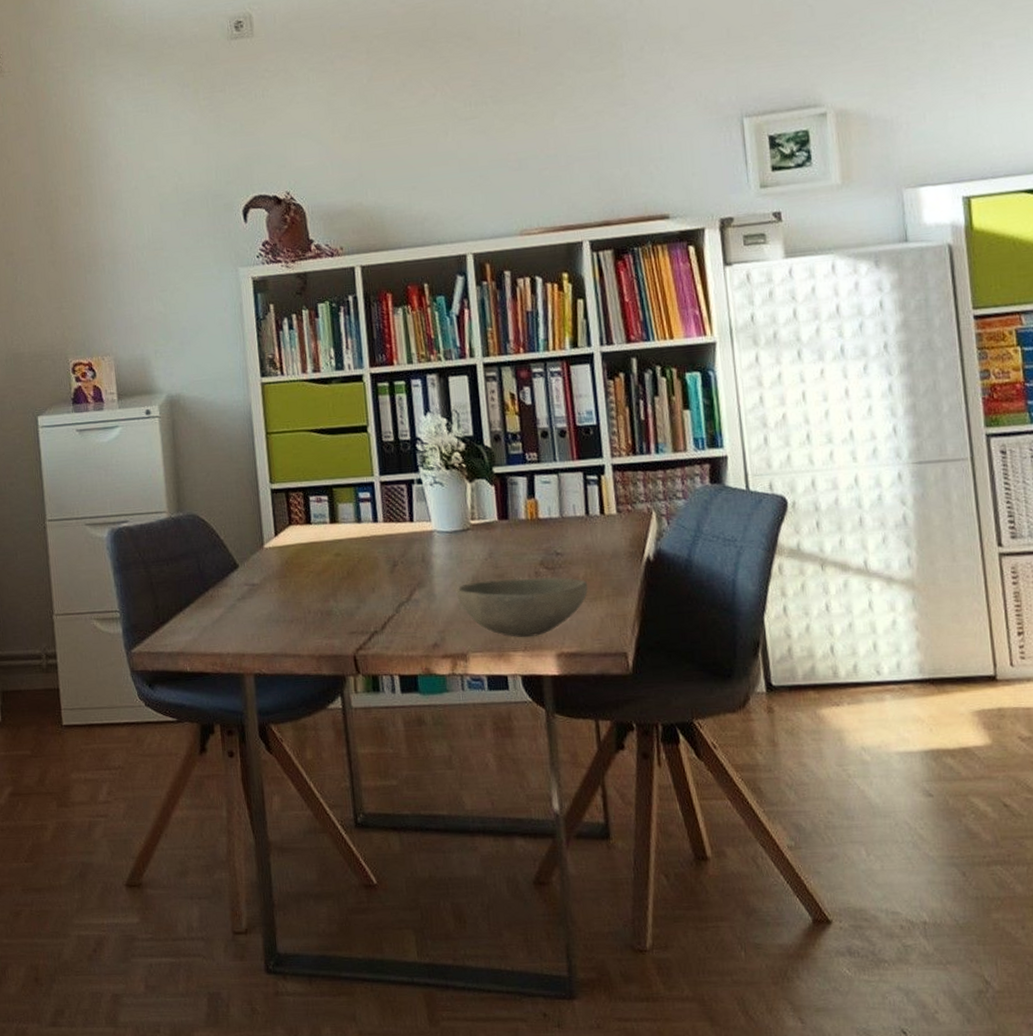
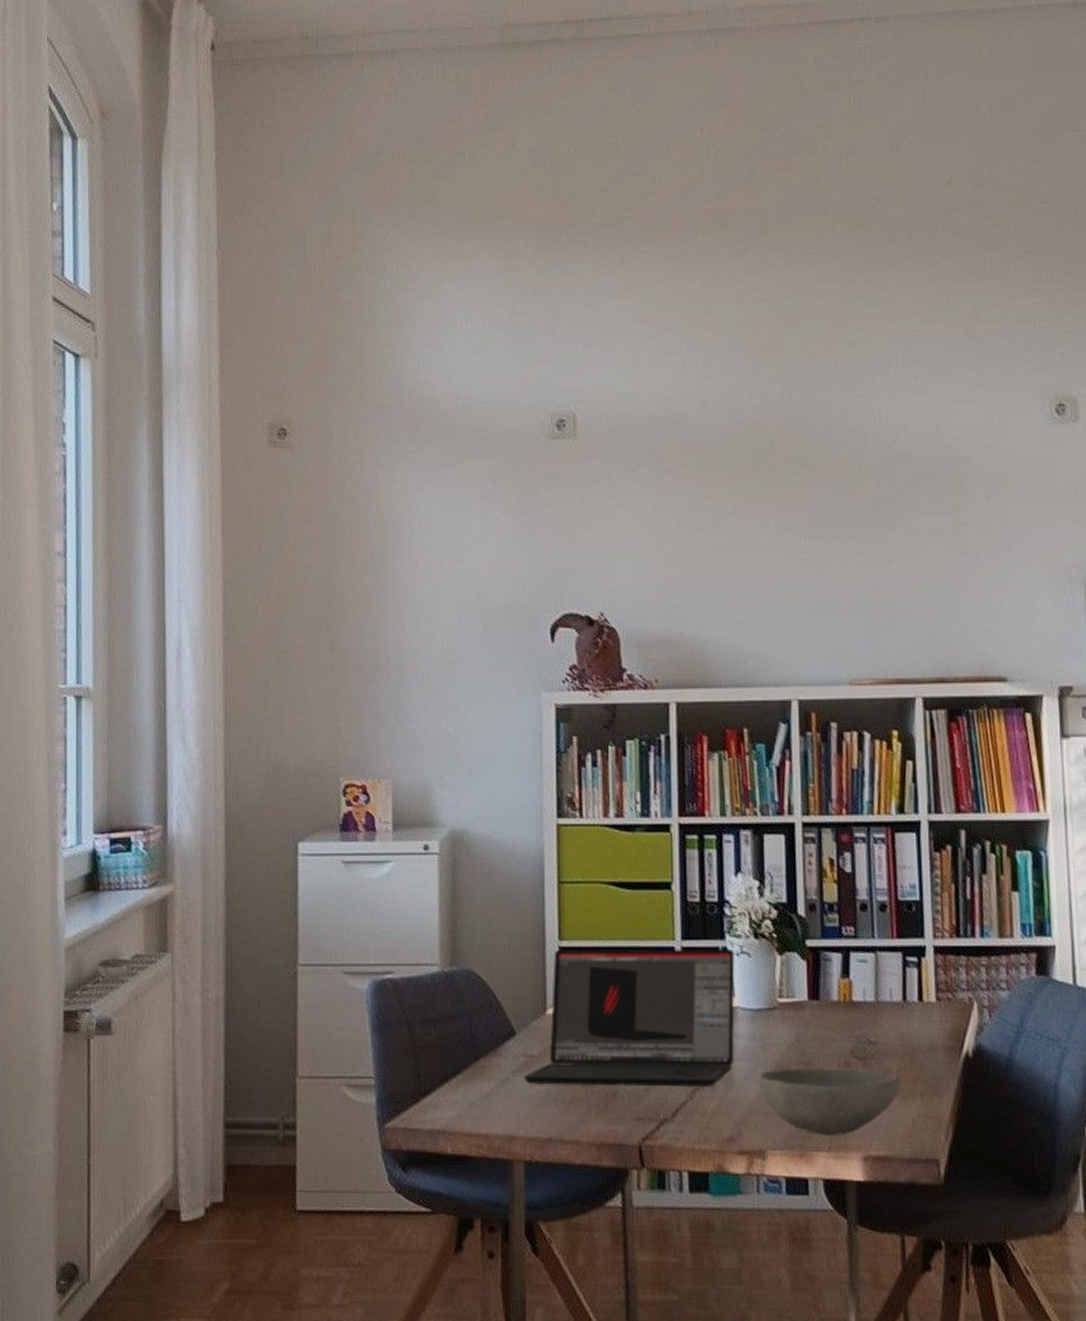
laptop: none [247,480,433,609] -> present [523,948,735,1087]

